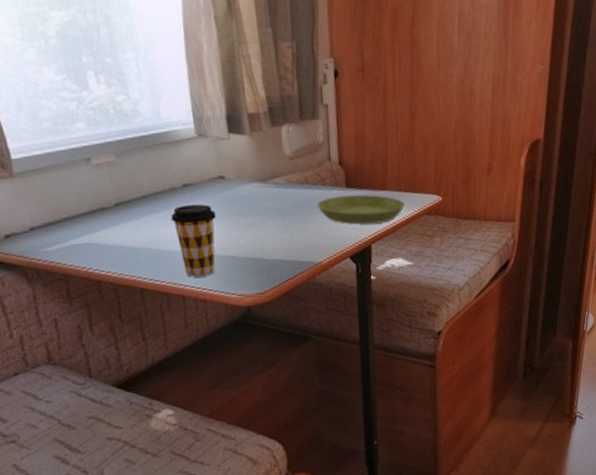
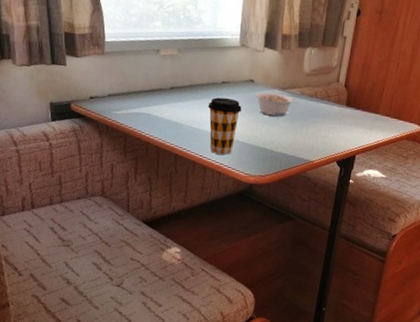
legume: none [229,187,281,216] -> present [255,92,294,116]
saucer: present [317,194,405,225] -> none [320,111,390,140]

